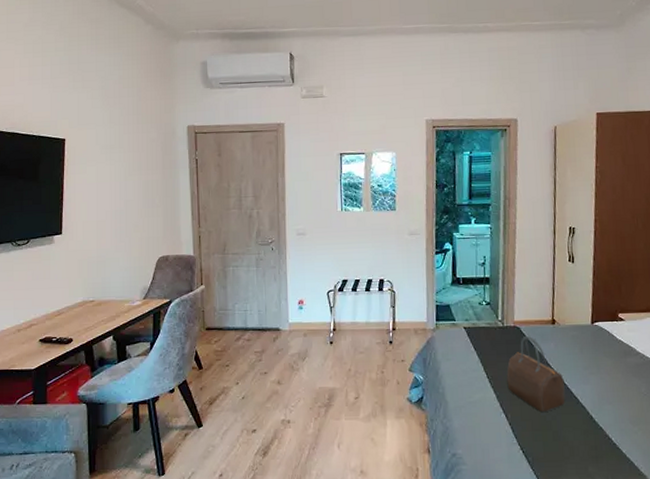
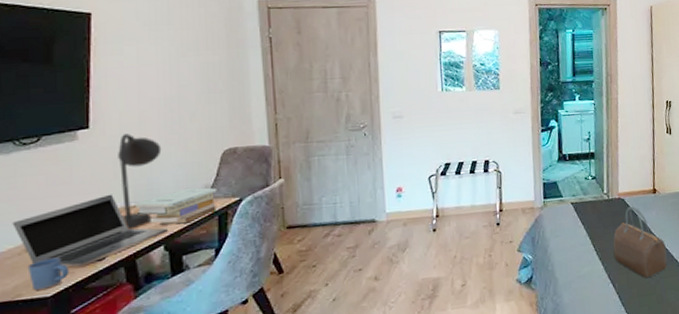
laptop: none [10,289,116,348] -> present [12,194,168,268]
mug: none [19,338,47,364] -> present [27,257,70,291]
desk lamp: none [81,240,113,320] -> present [118,133,162,230]
books: none [93,288,153,319] -> present [136,187,217,225]

